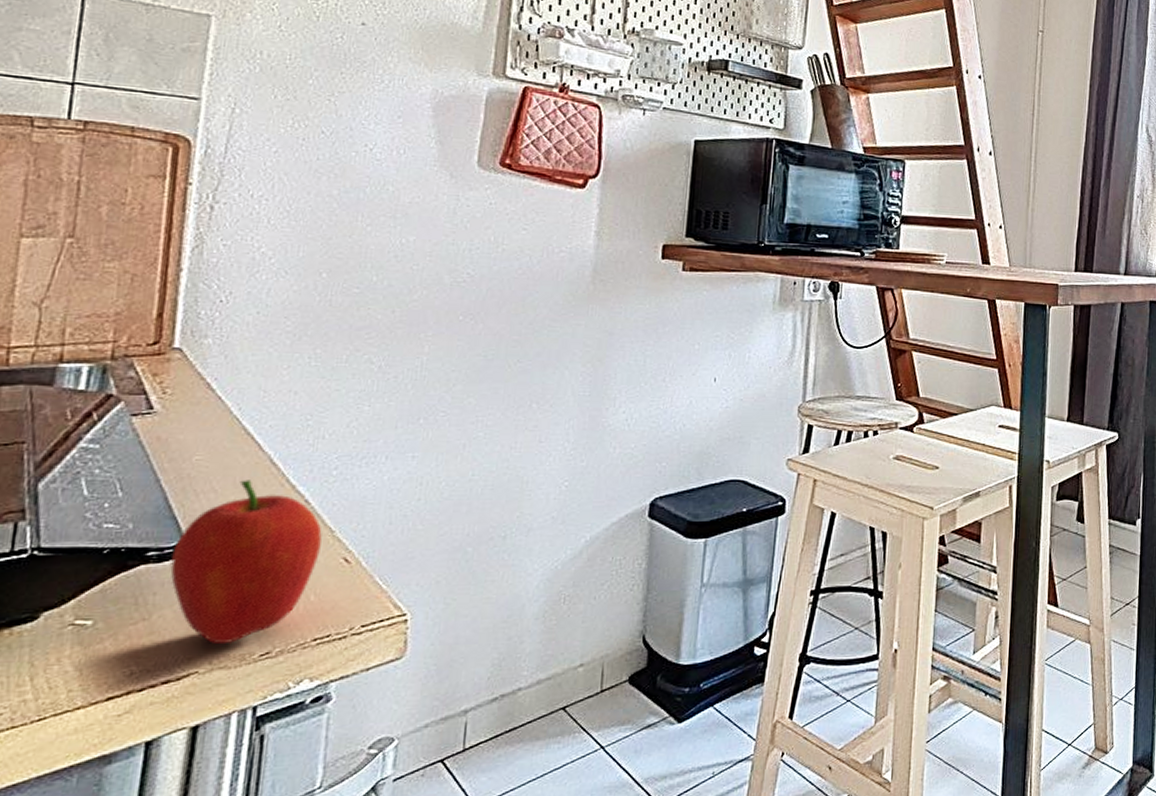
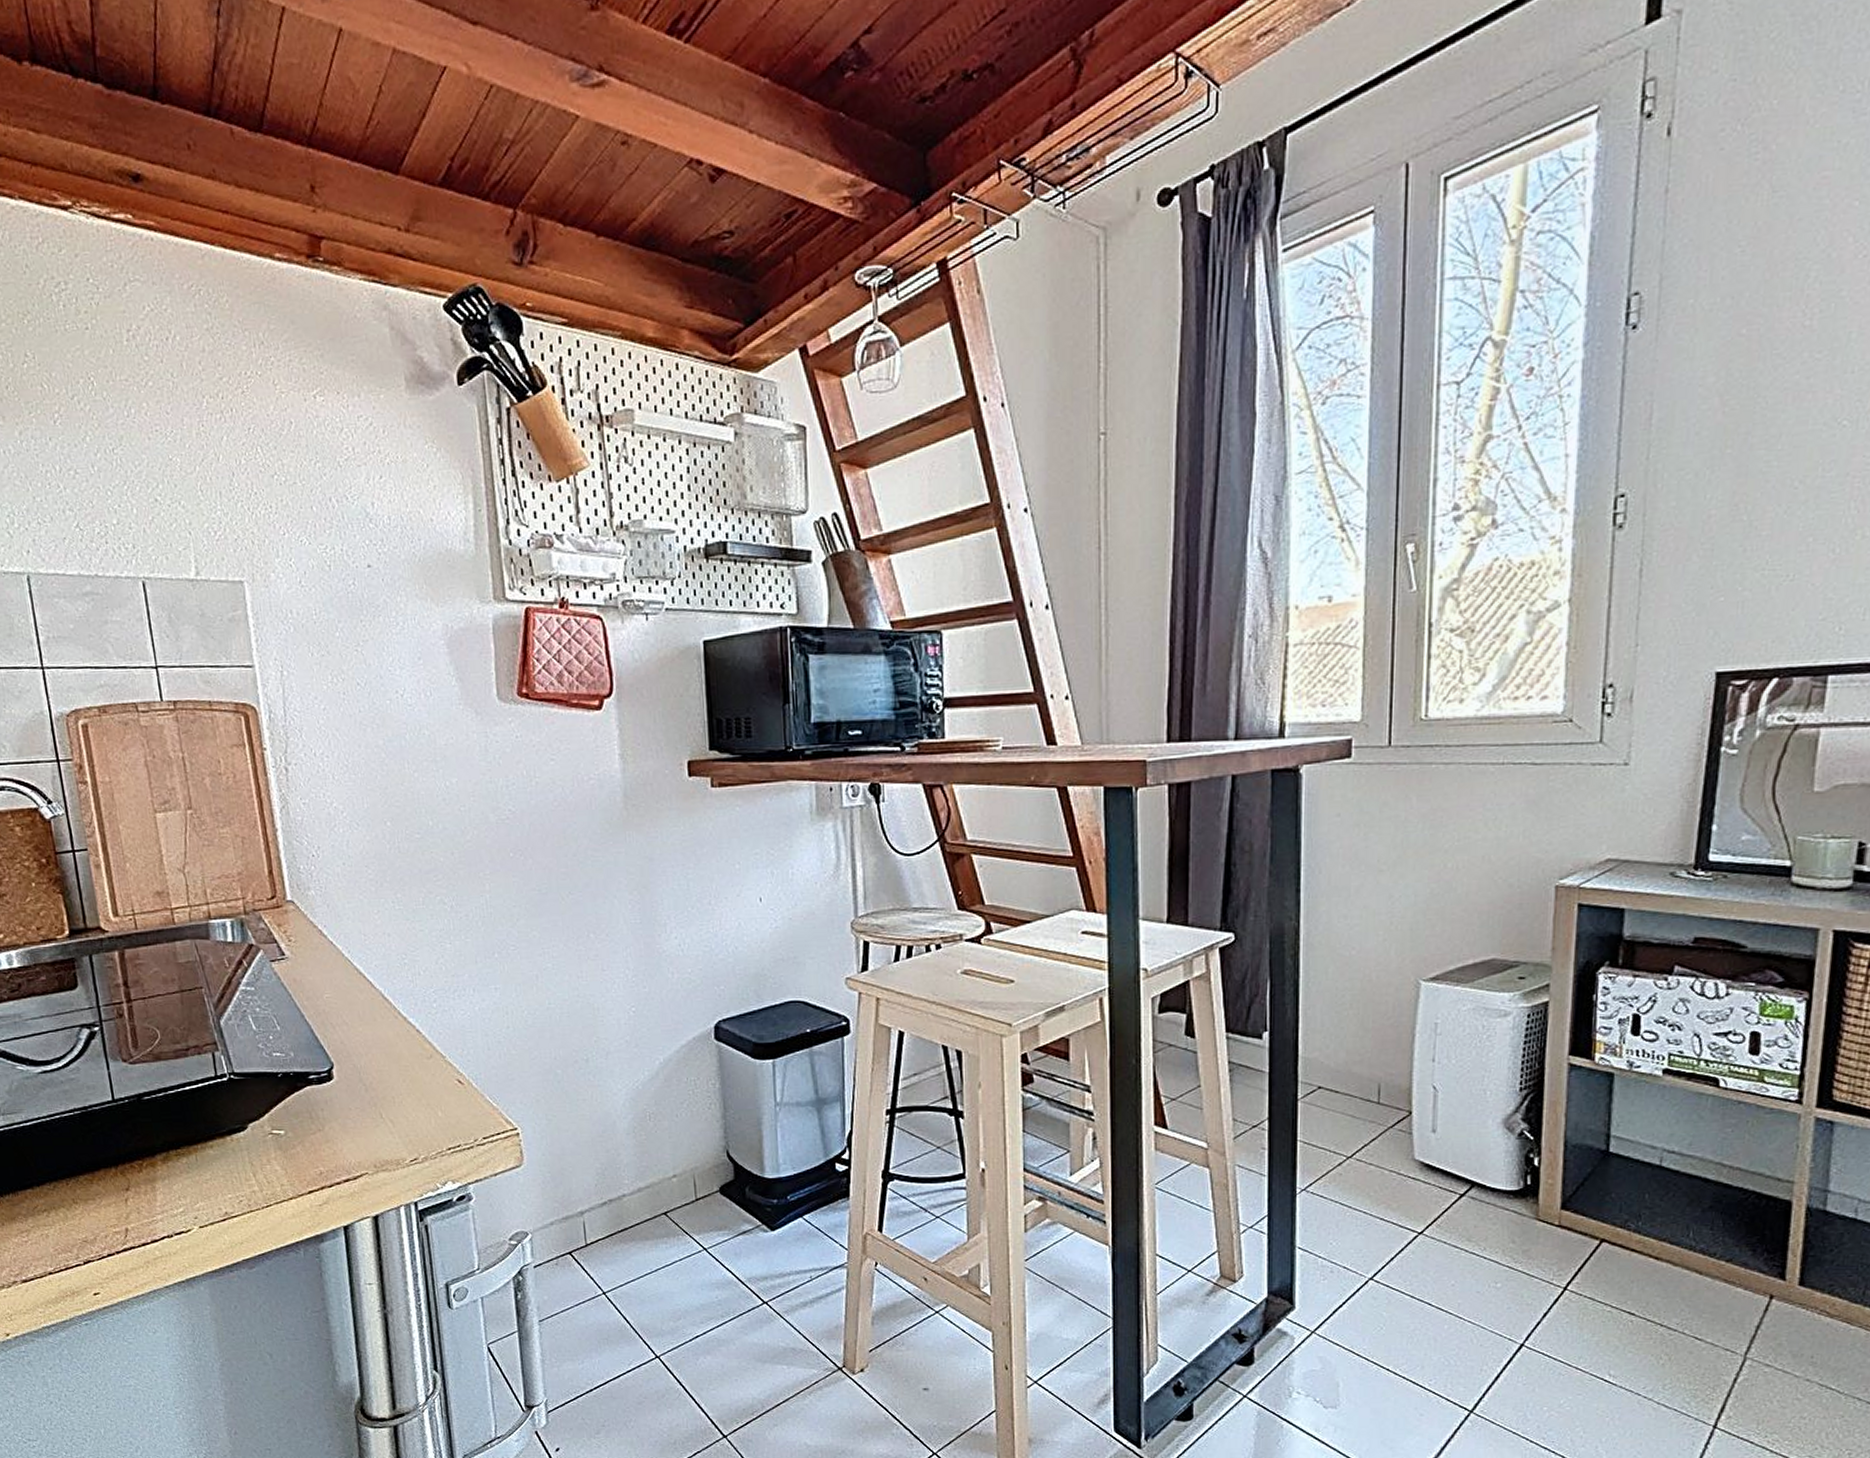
fruit: present [170,480,322,645] -> none [327,1013,438,1152]

